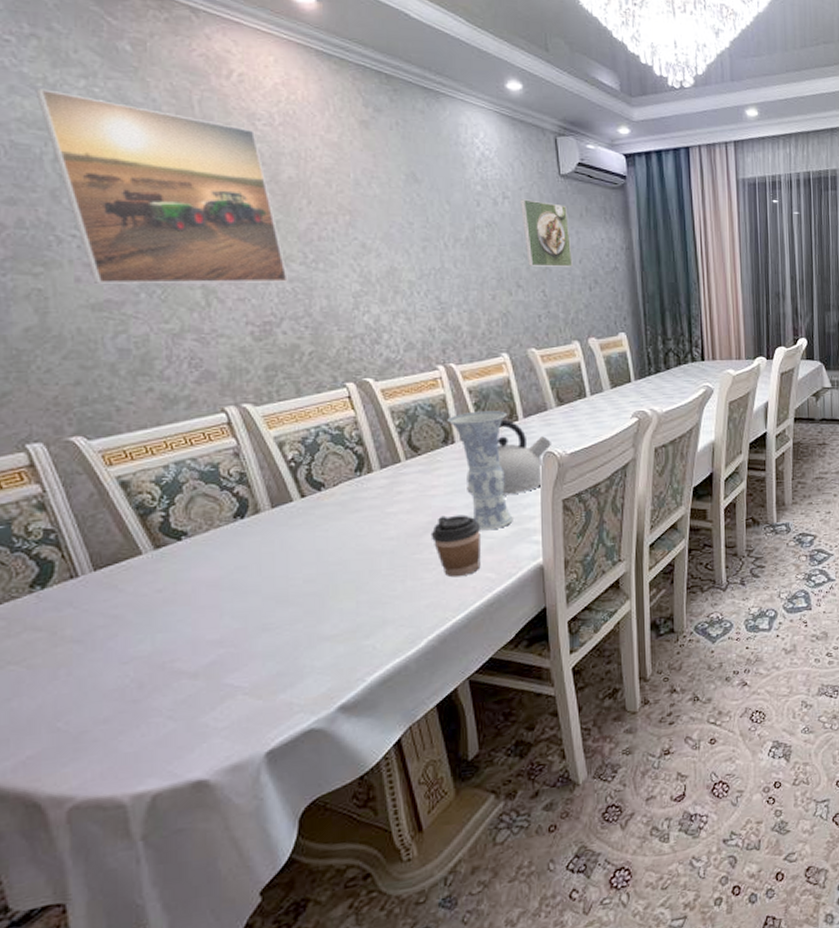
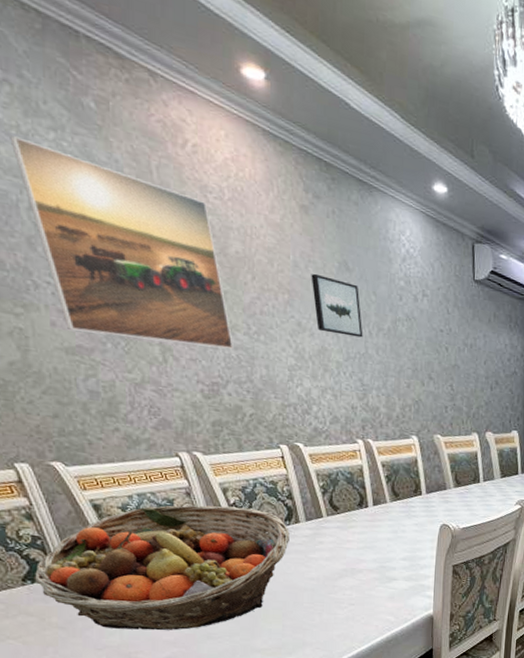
fruit basket: none [44,462,361,634] -> present [34,505,290,630]
wall art: none [375,189,438,252] -> present [311,273,363,338]
coffee cup: present [430,514,481,578] -> none [344,566,385,617]
vase: present [447,411,513,531] -> none [363,482,413,583]
kettle: present [467,419,553,496] -> none [376,492,449,556]
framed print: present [521,199,573,267] -> none [437,298,479,367]

